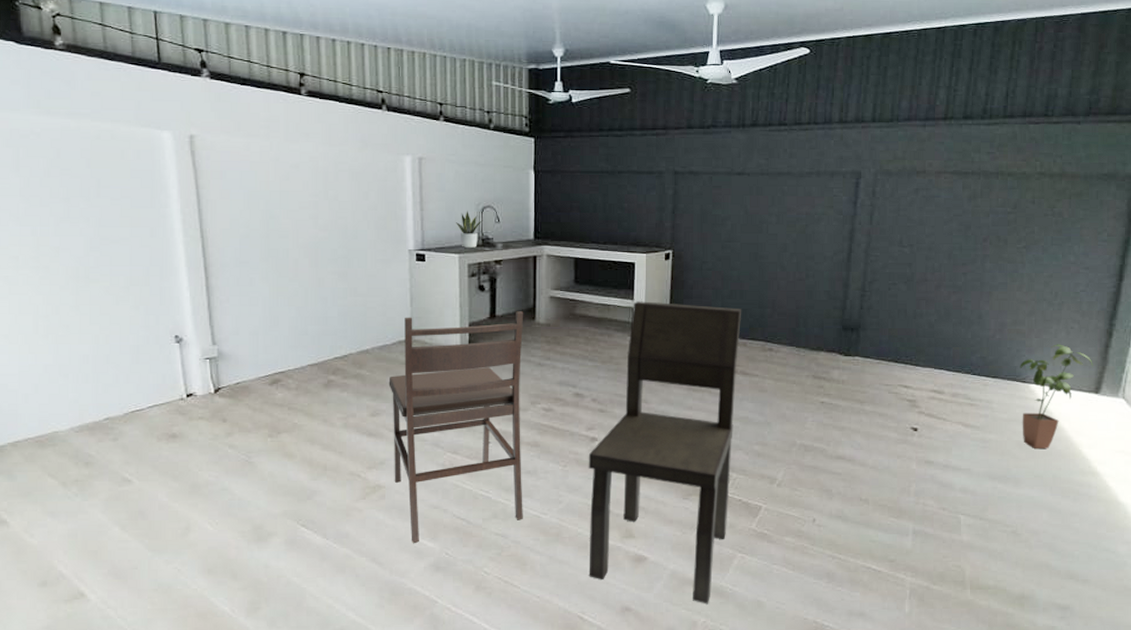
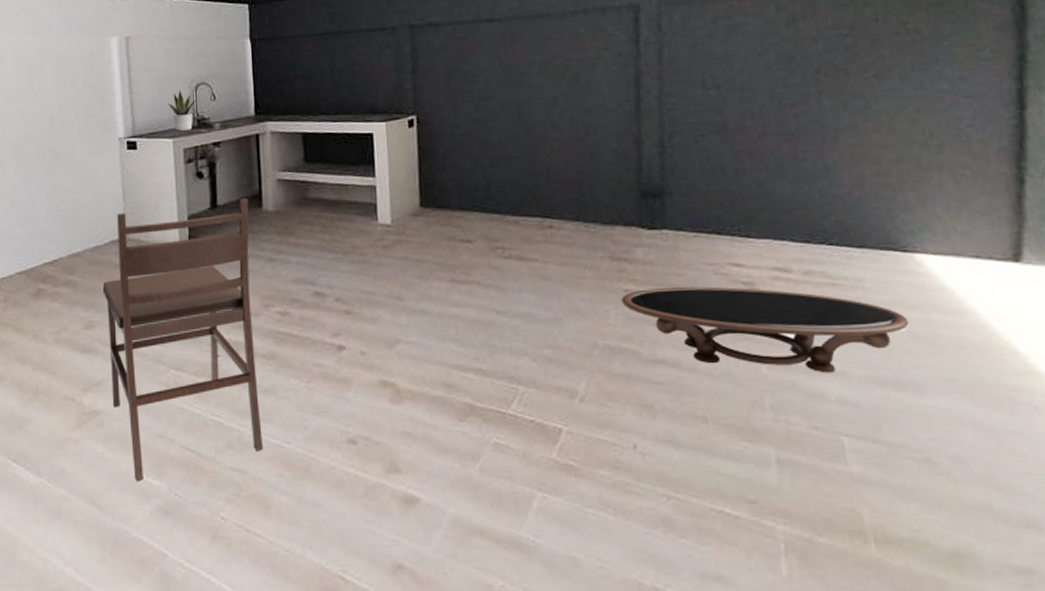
dining chair: present [588,301,742,604] -> none [335,177,520,562]
coffee table: none [817,402,1018,470] -> present [621,286,909,373]
house plant: present [1020,344,1093,448] -> none [894,198,1004,341]

